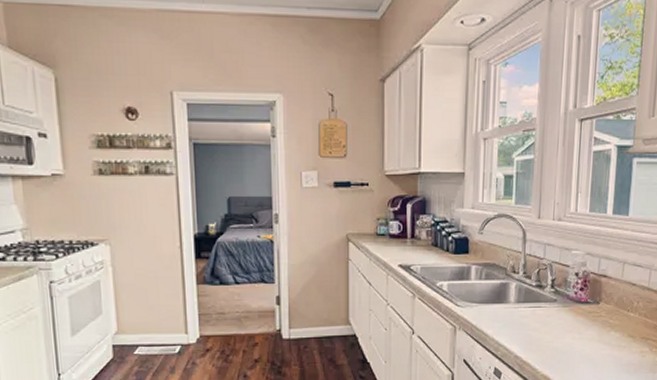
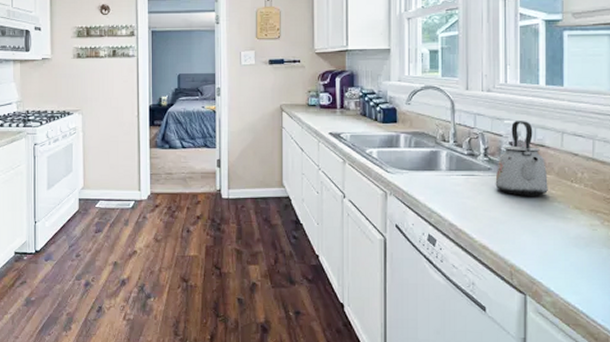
kettle: none [559,251,608,326] -> present [495,121,548,196]

